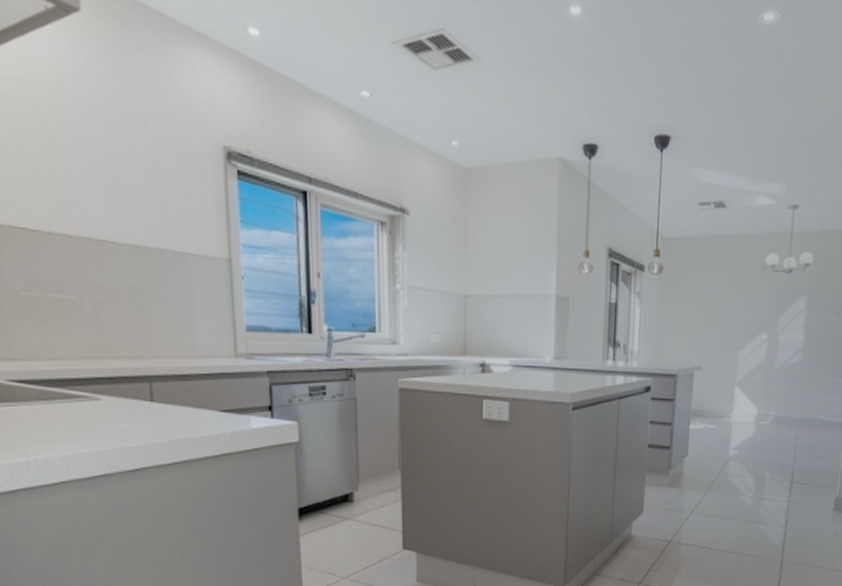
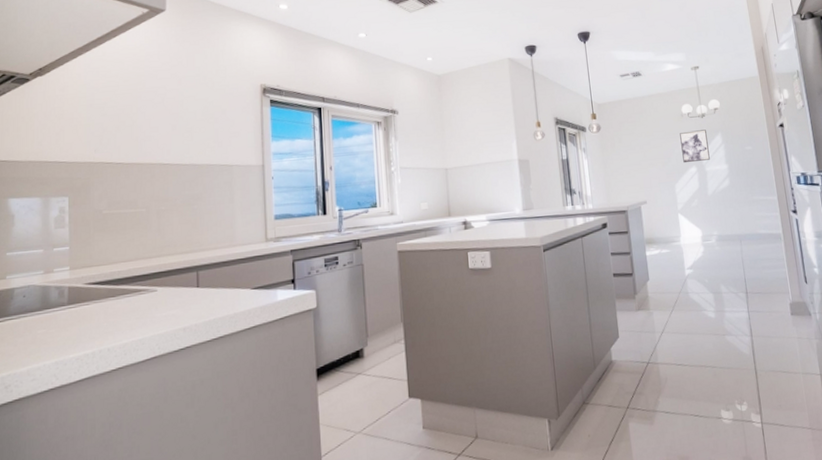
wall art: none [754,288,789,327] -> present [680,129,710,162]

